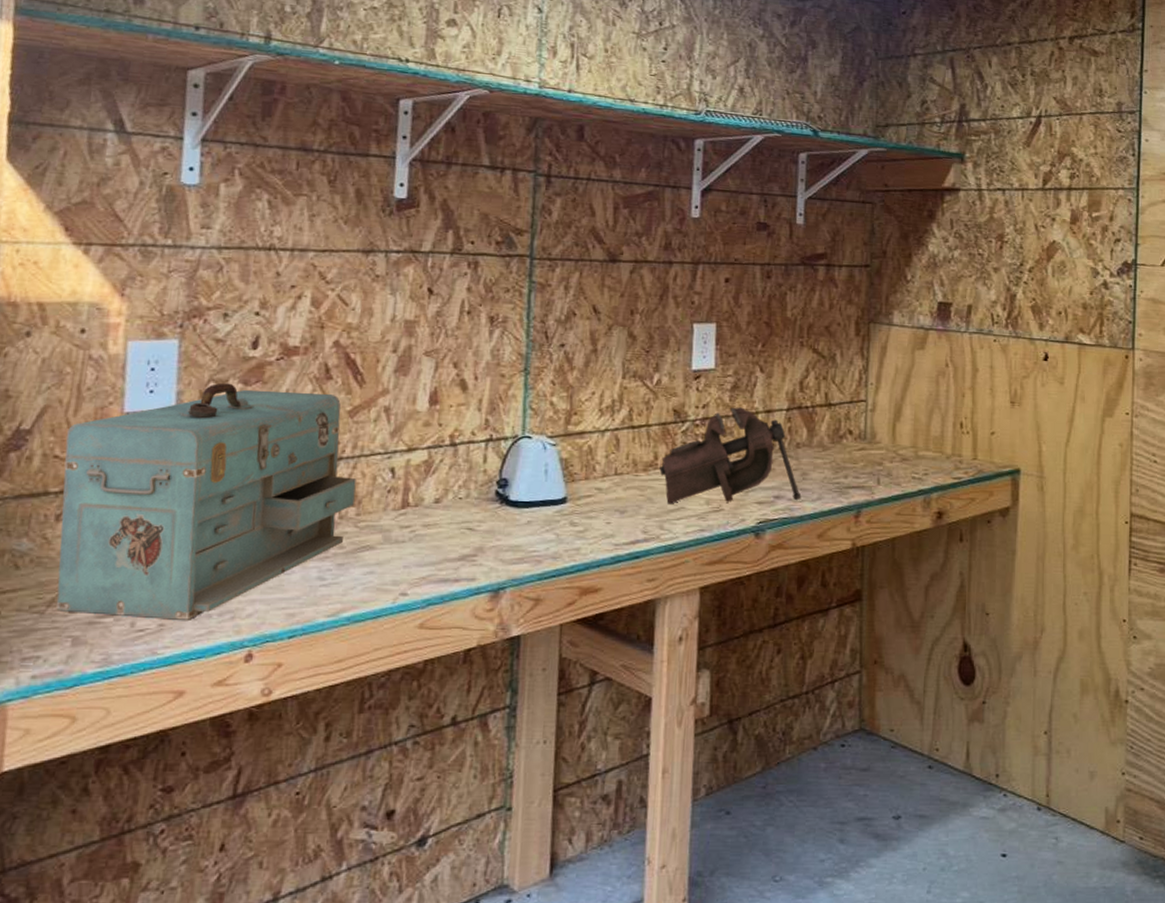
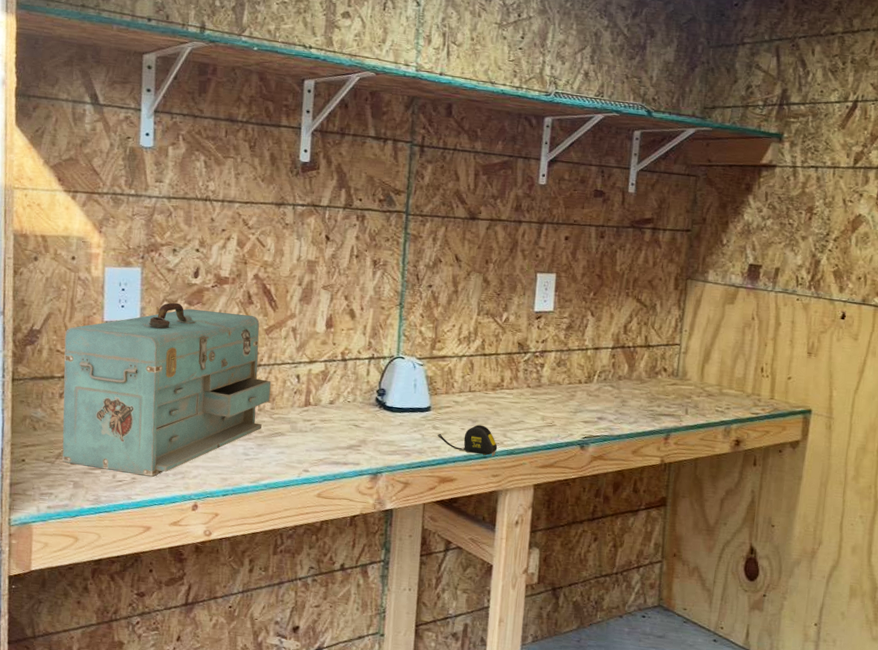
tape measure: none [576,516,653,556] -> present [437,424,498,457]
bench vise: present [659,407,802,504] -> none [505,343,621,422]

